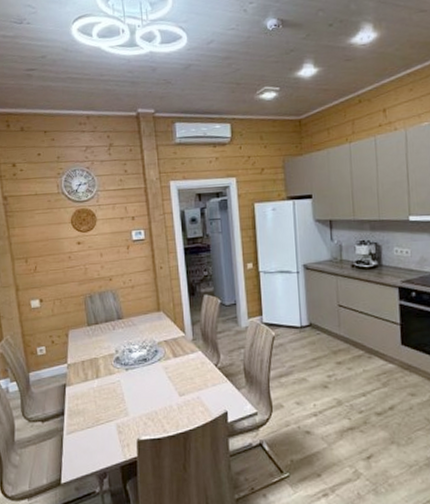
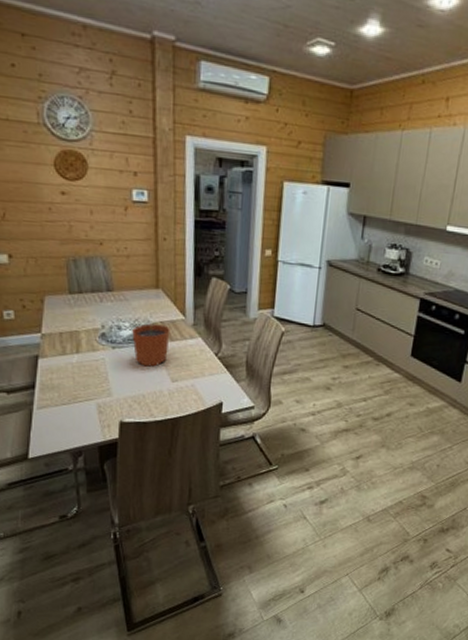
plant pot: none [141,333,174,384] -> present [132,312,170,367]

